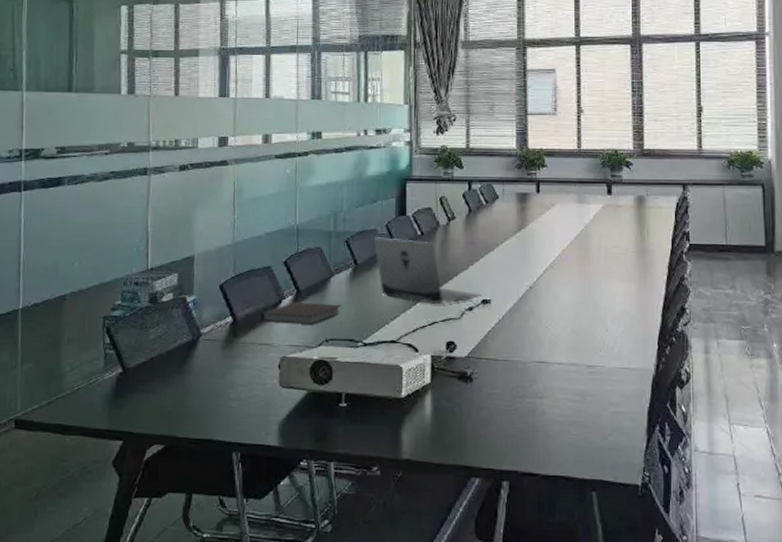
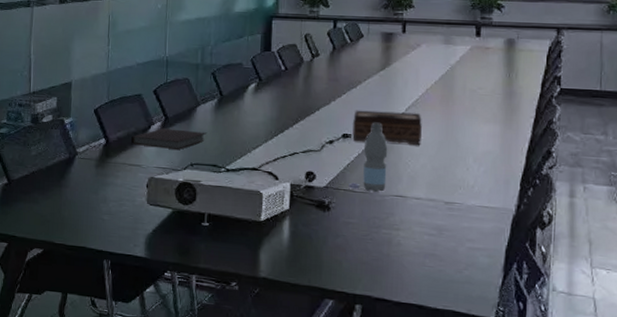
laptop computer: present [373,237,482,305] -> none [238,71,343,137]
water bottle: none [490,287,528,360] -> present [349,123,388,193]
tissue box: none [492,274,560,309] -> present [352,110,422,146]

